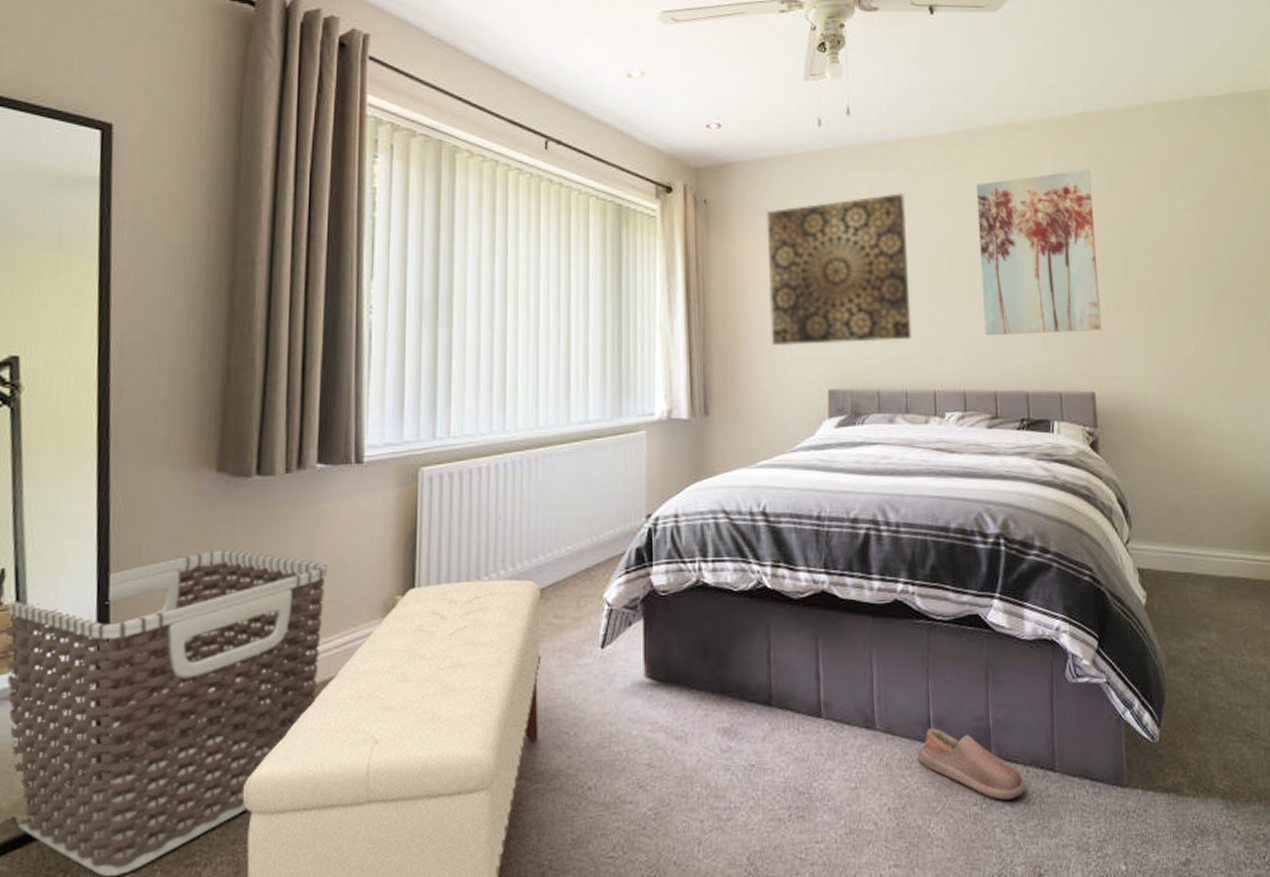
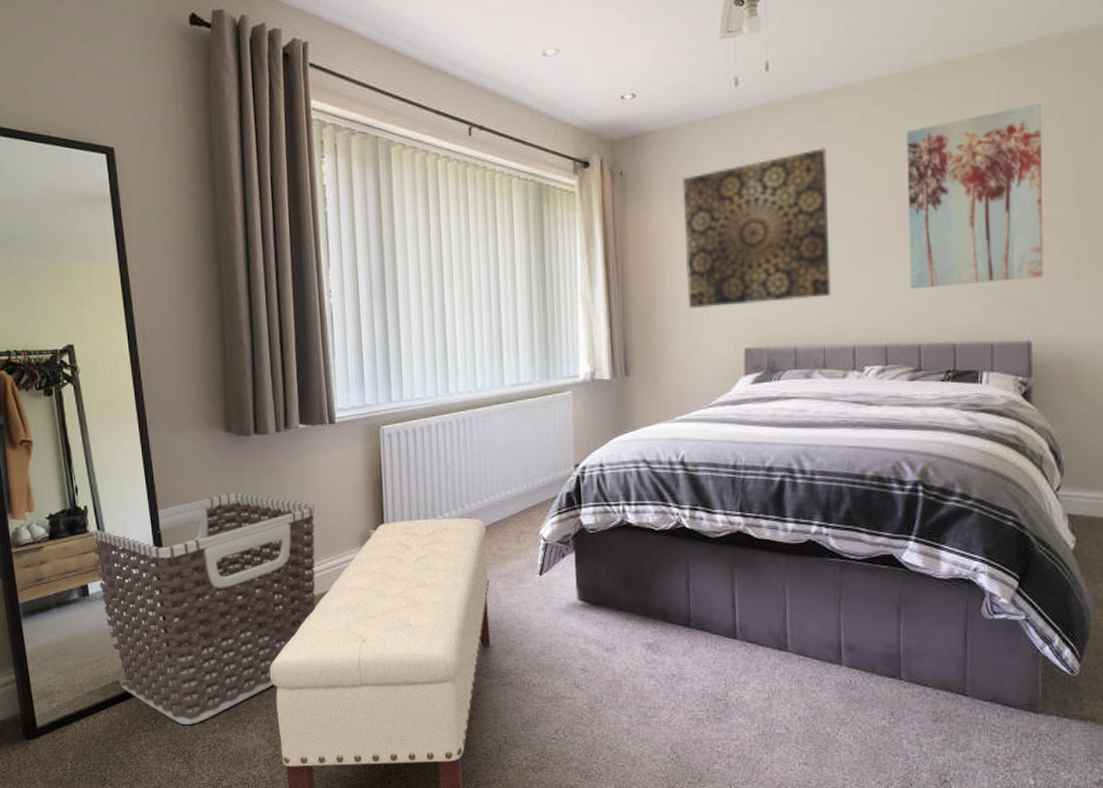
shoe: present [917,728,1026,800] -> none [827,652,935,717]

